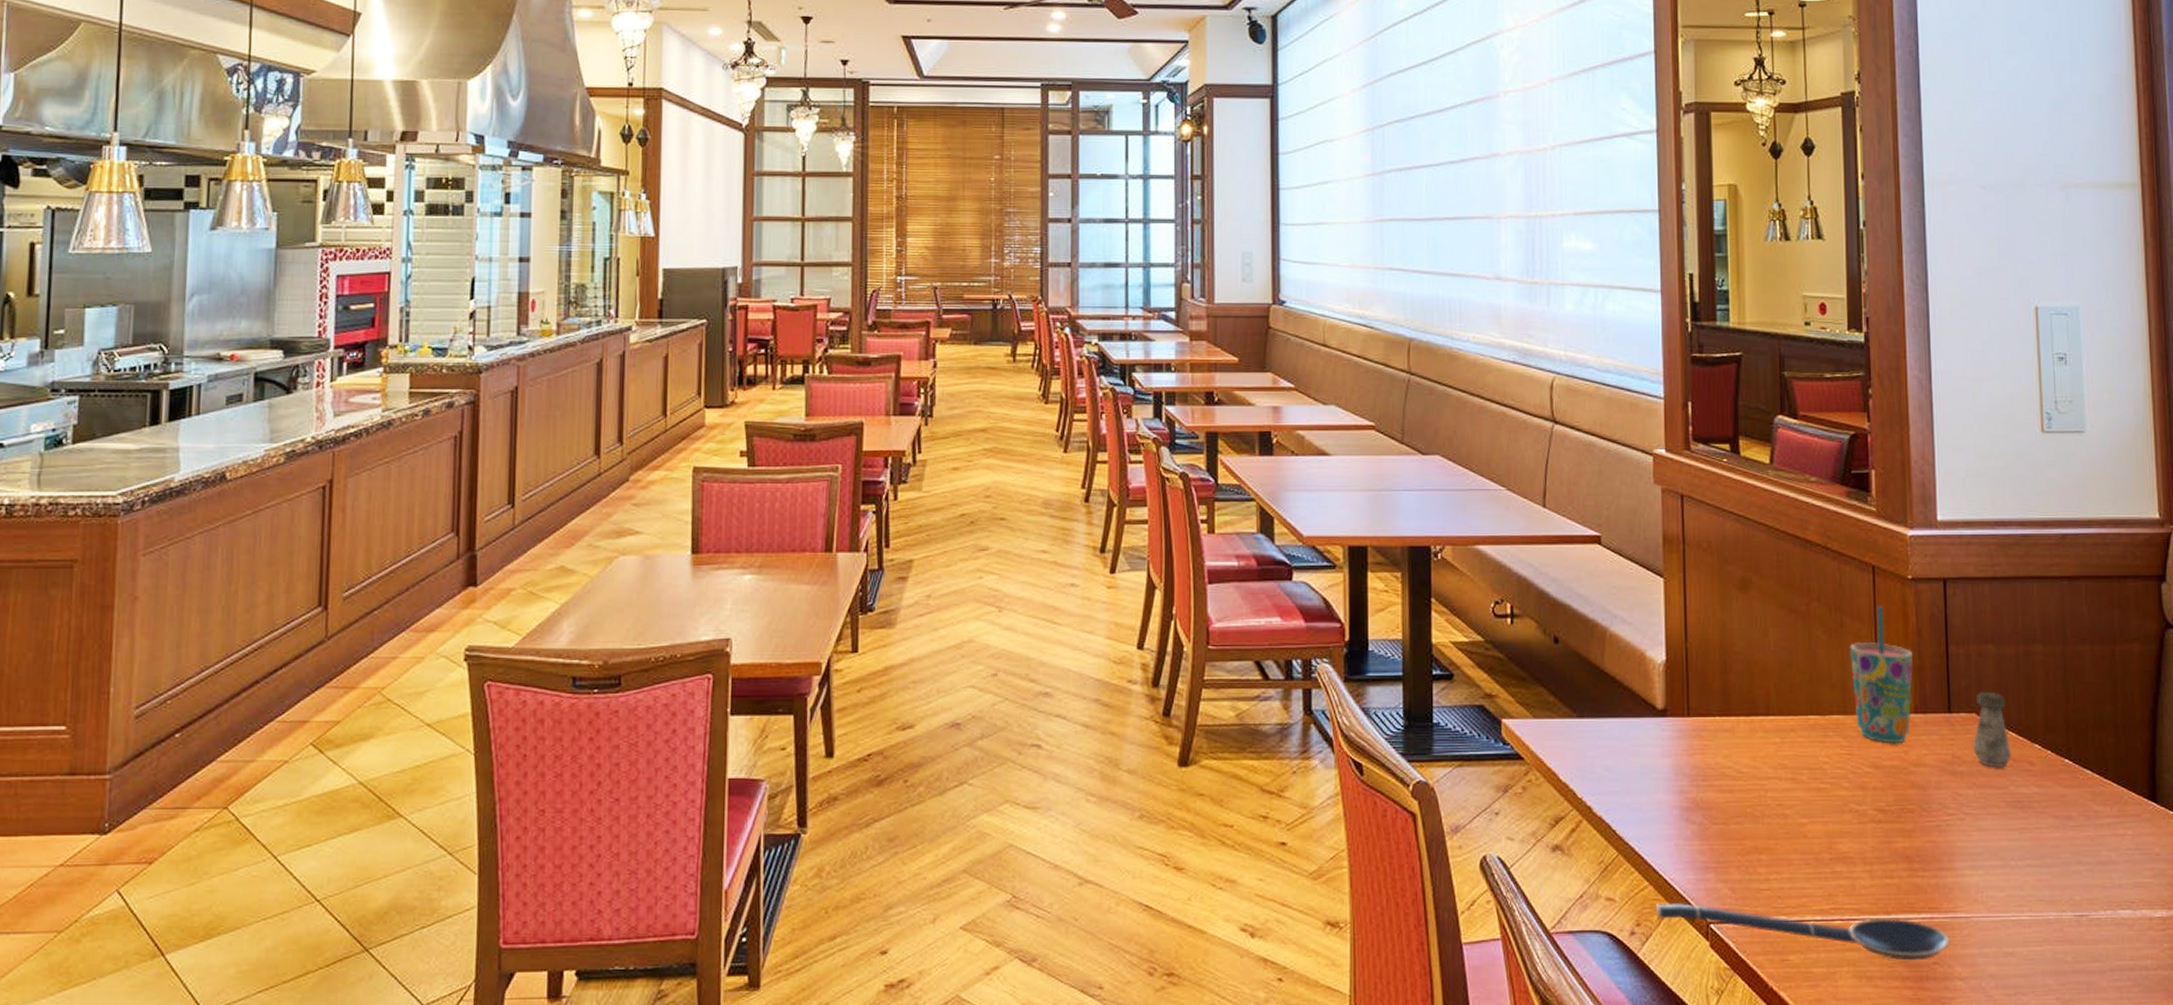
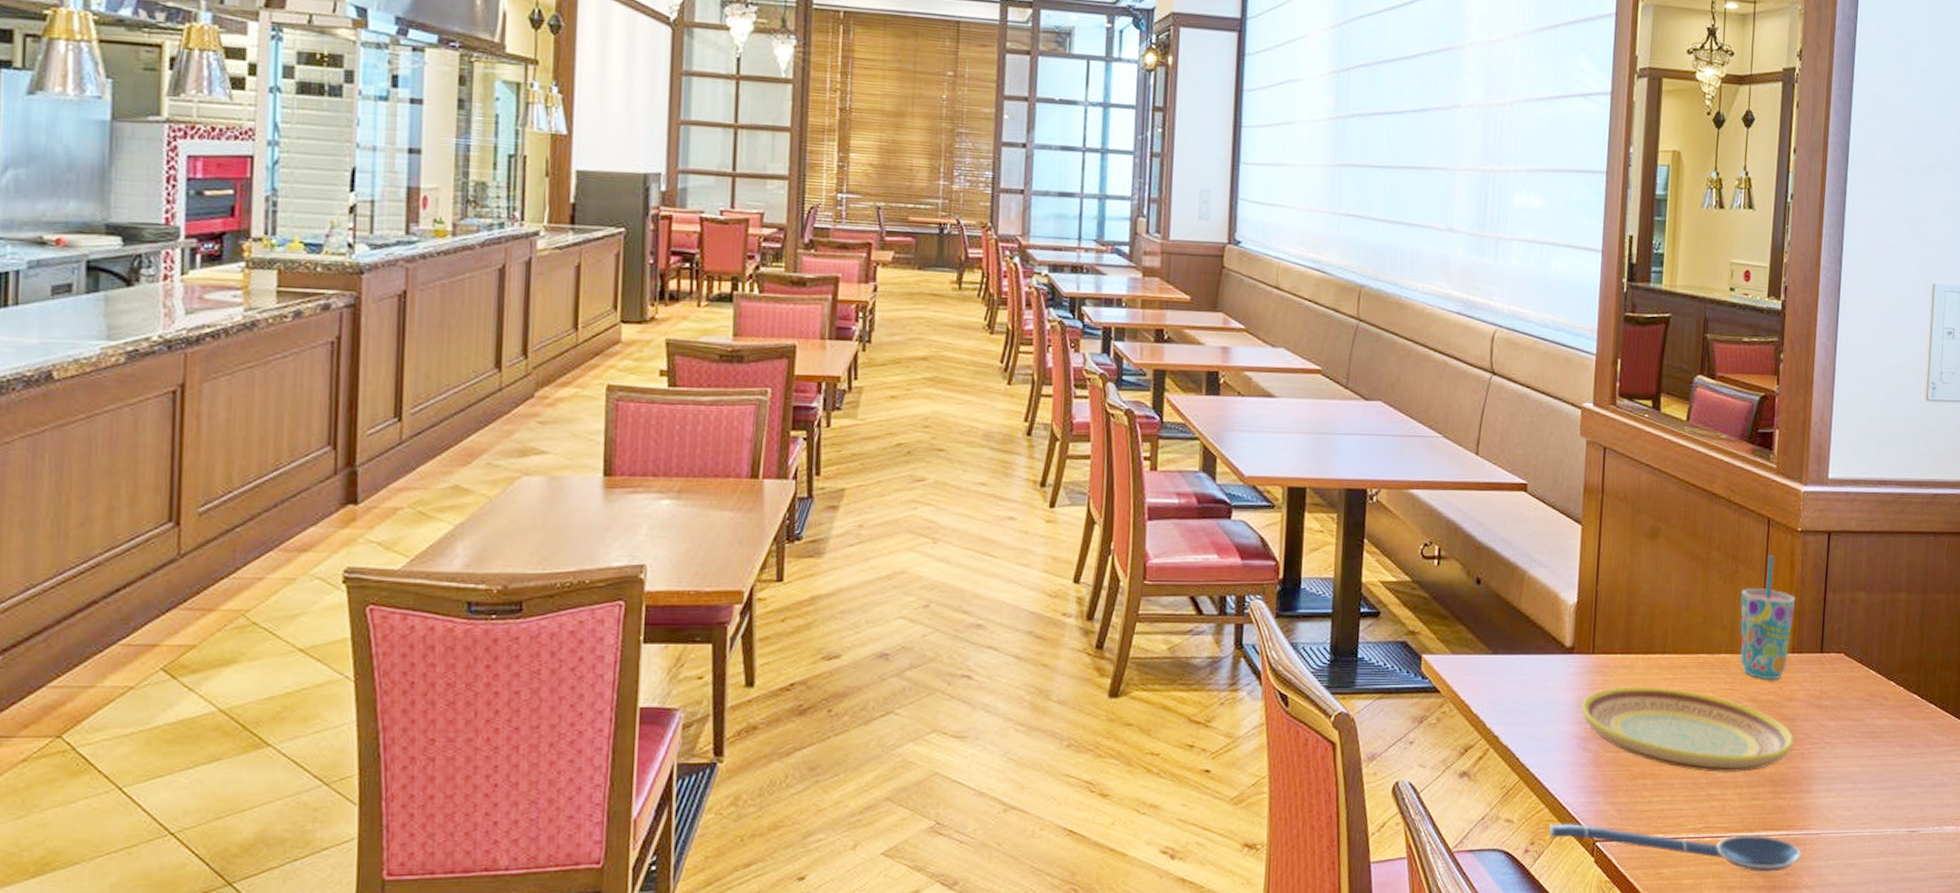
plate: none [1680,752,1928,848] -> present [1581,687,1794,773]
salt shaker: present [1972,691,2012,768] -> none [1837,634,1871,702]

